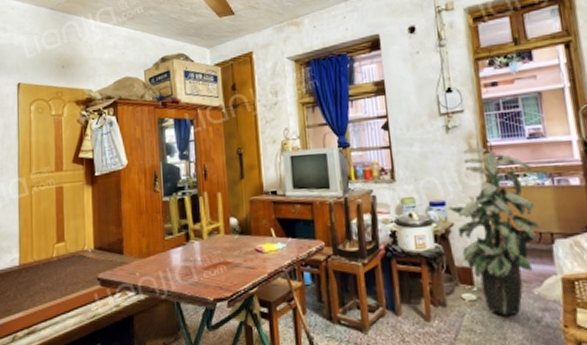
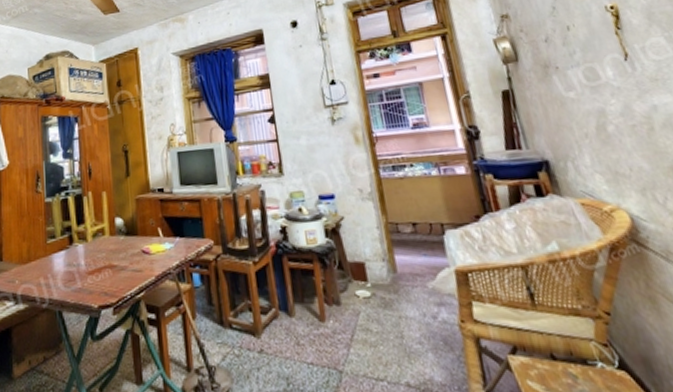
indoor plant: present [448,147,539,316] -> none [338,138,429,313]

